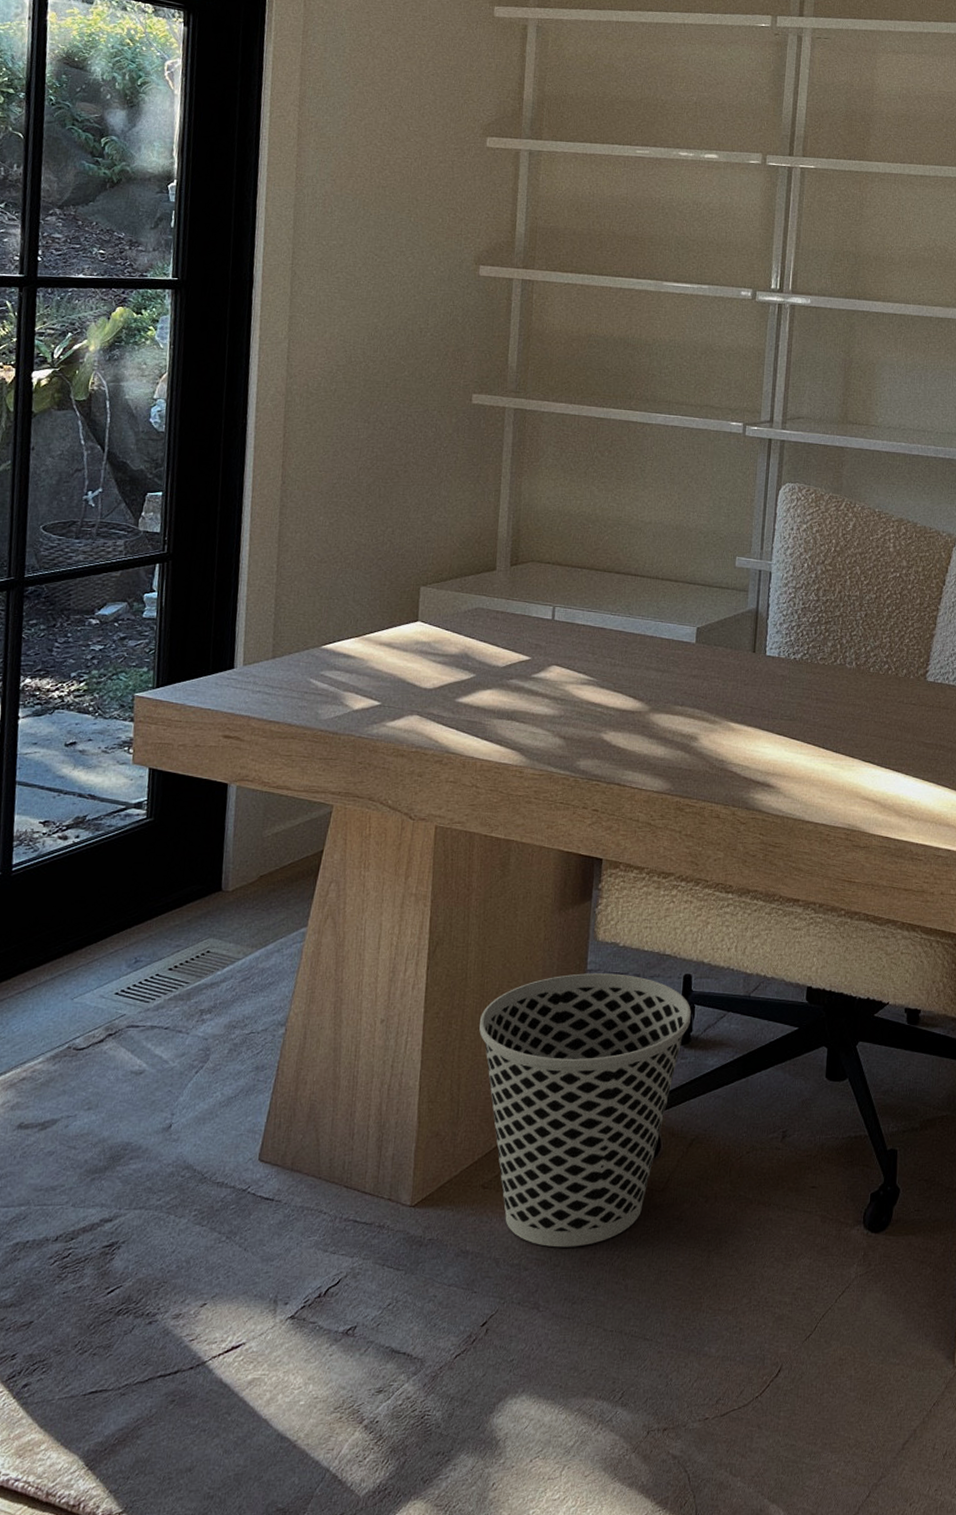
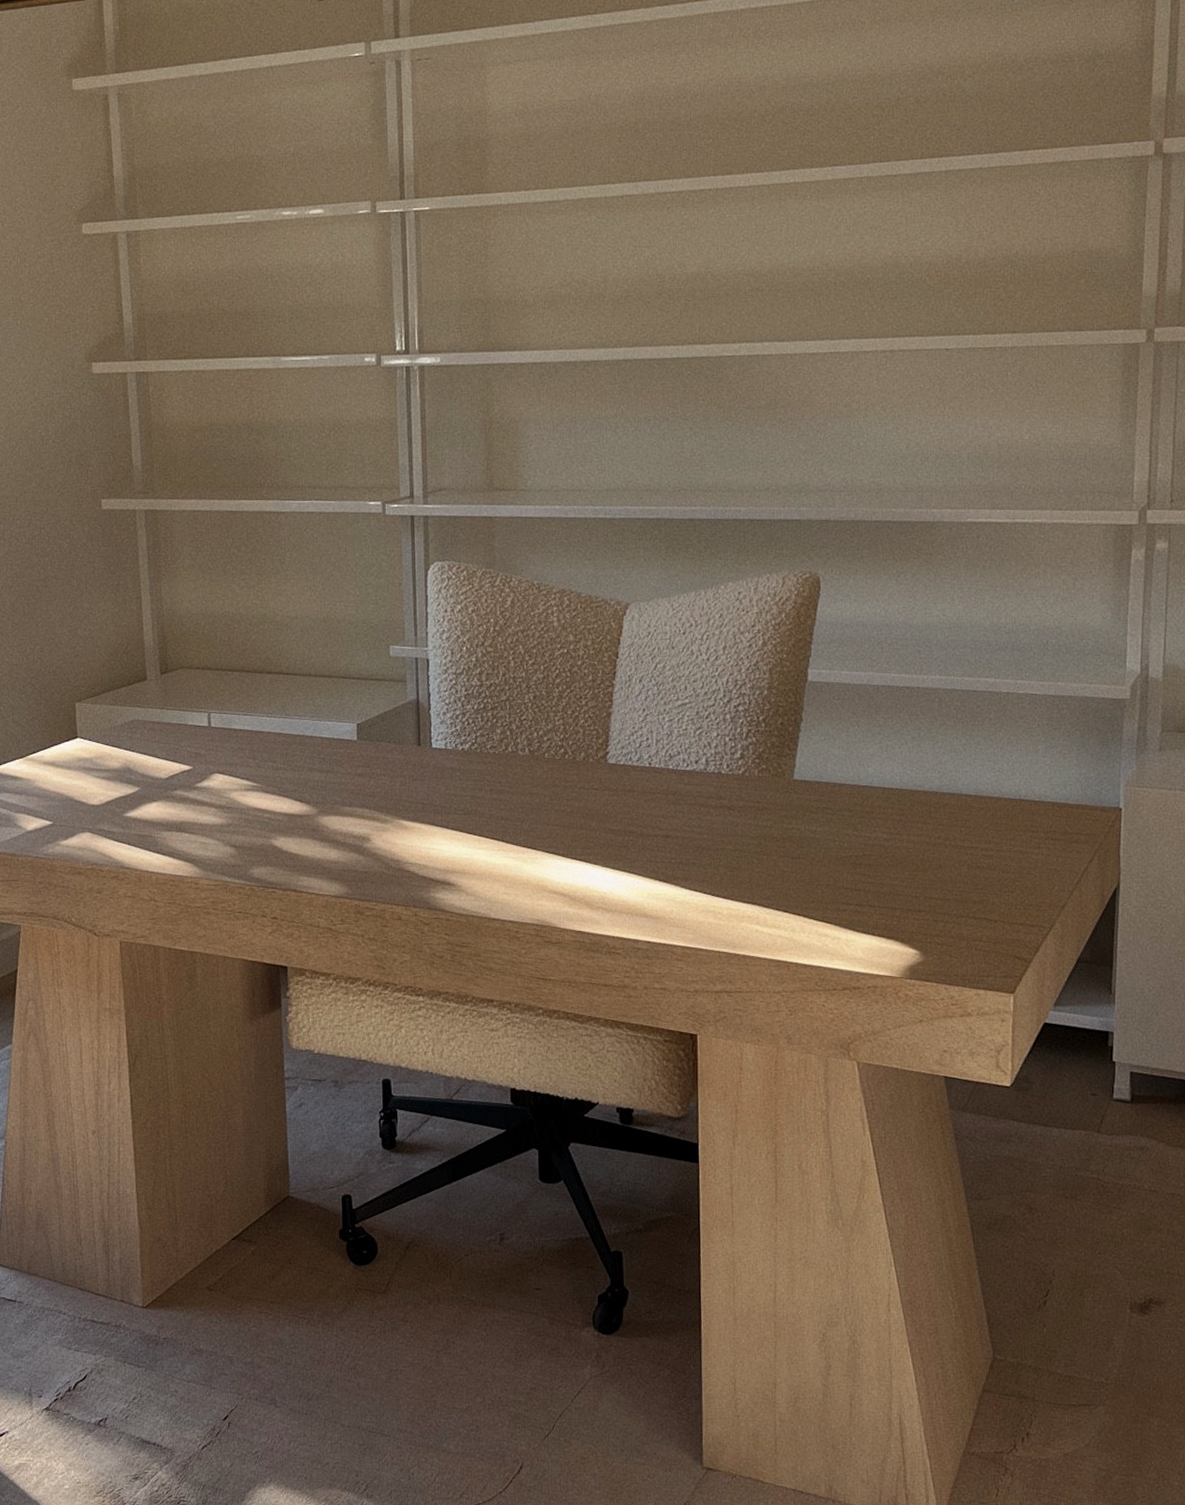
wastebasket: present [479,973,691,1248] -> none [186,1080,394,1347]

